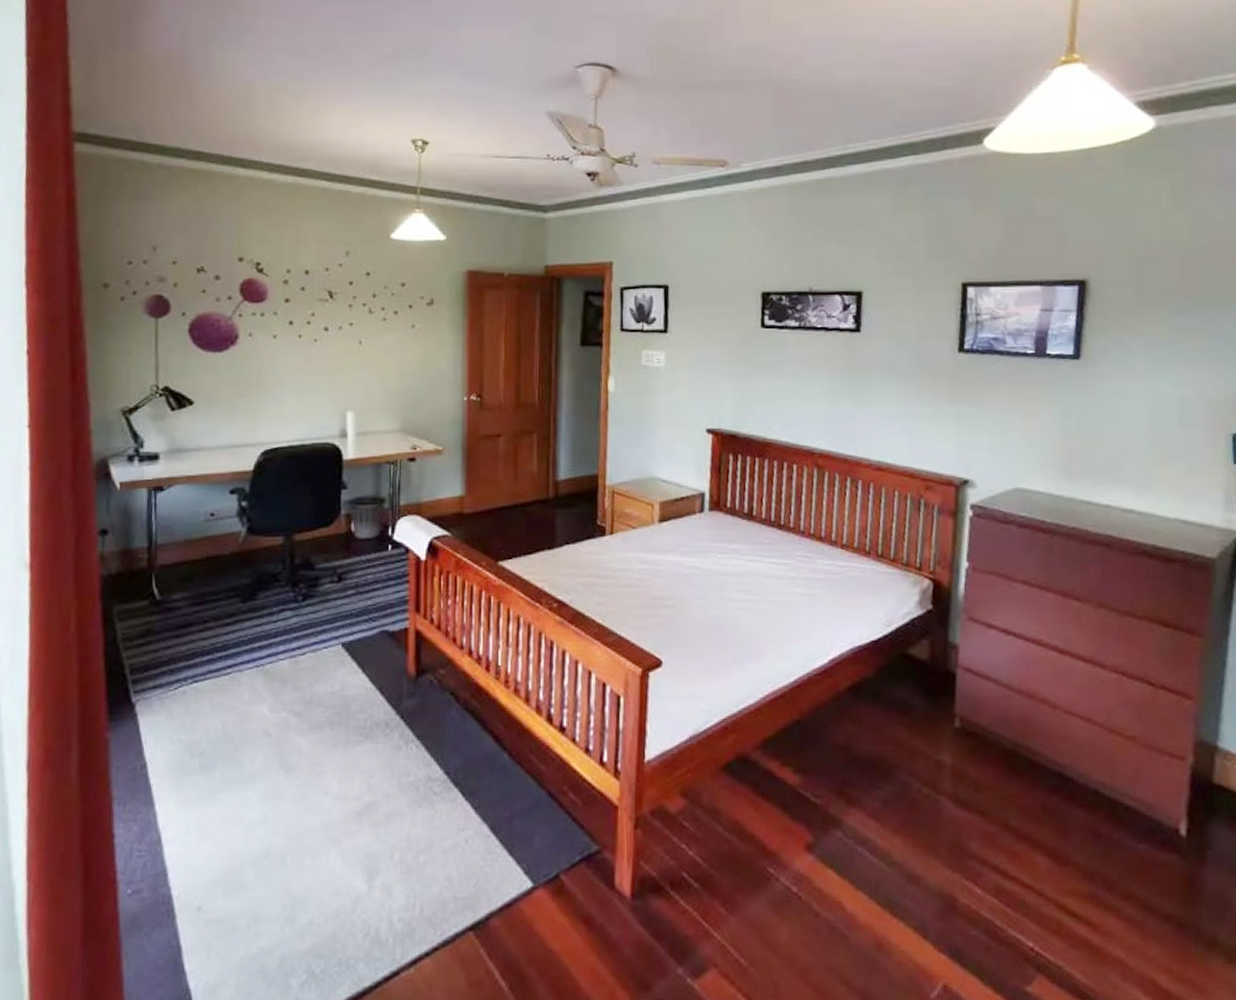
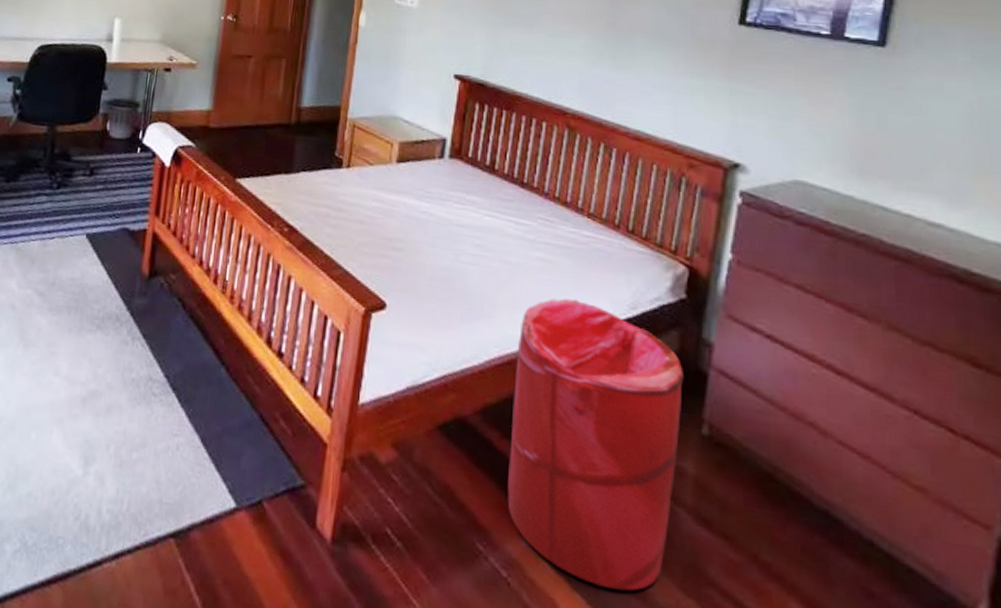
laundry hamper: none [788,625,937,881] -> present [507,298,685,591]

